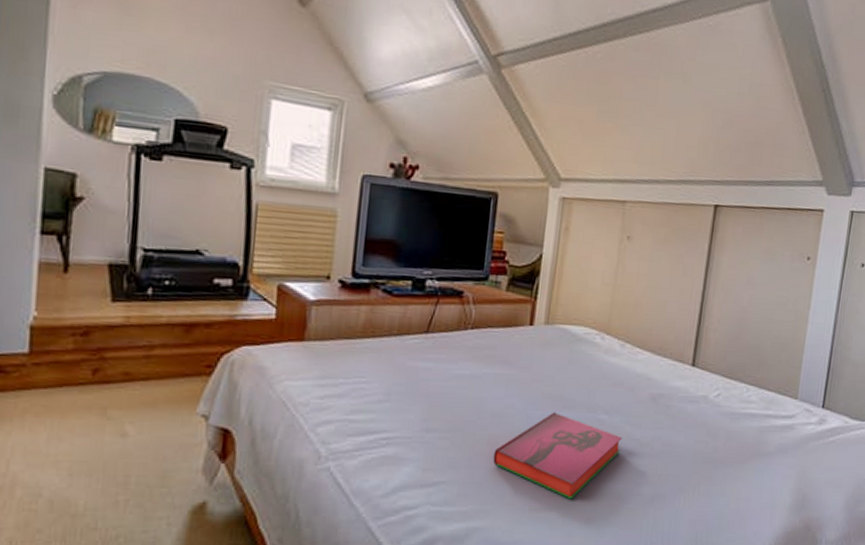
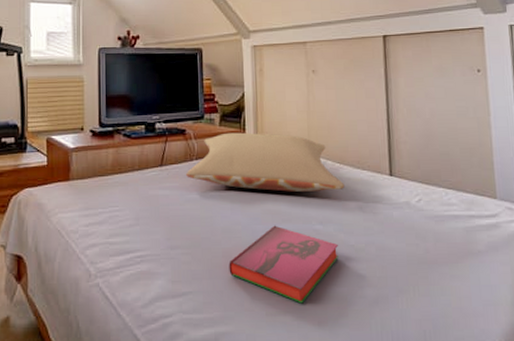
pillow: none [457,300,641,378] -> present [186,132,345,192]

